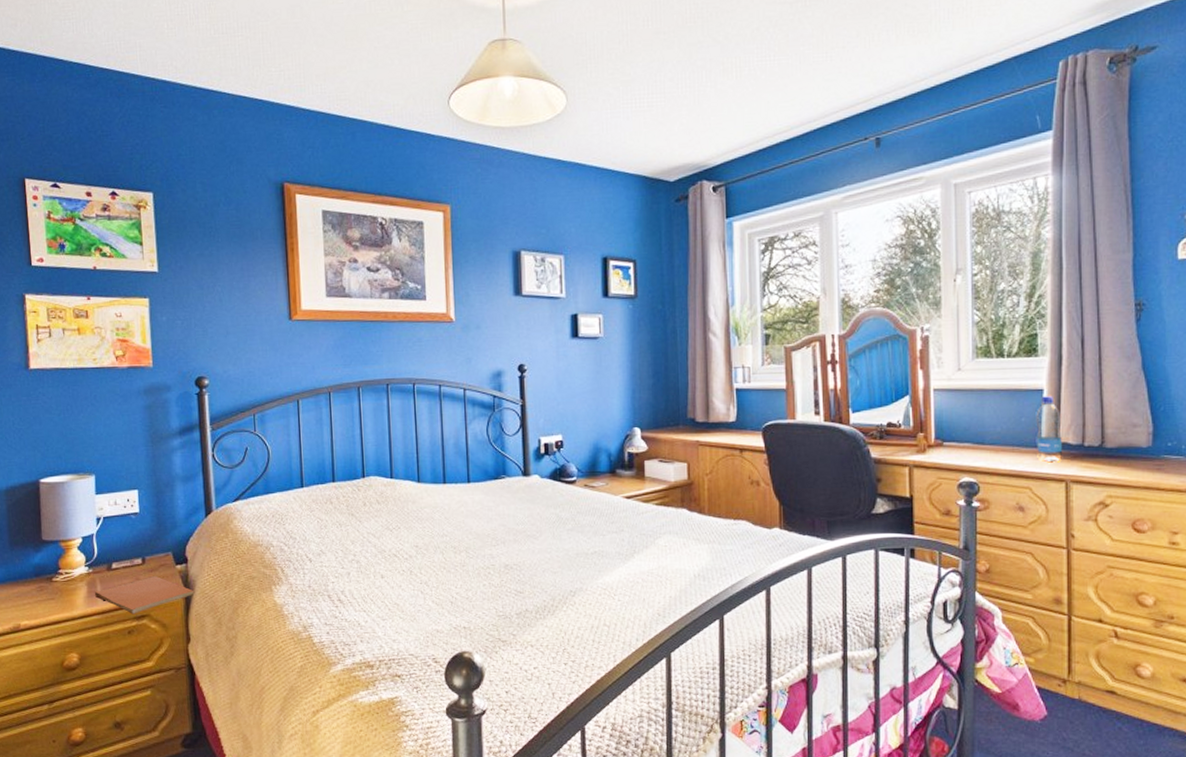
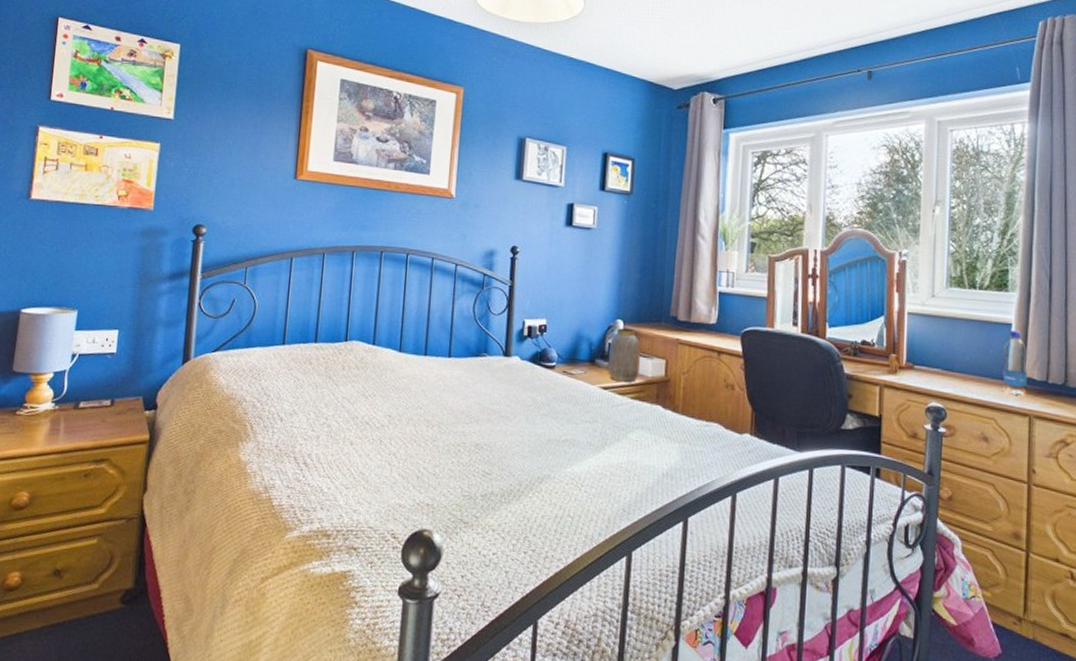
book: present [95,575,195,614] -> none [57,418,159,457]
vase: none [628,435,662,490] -> present [607,328,641,383]

